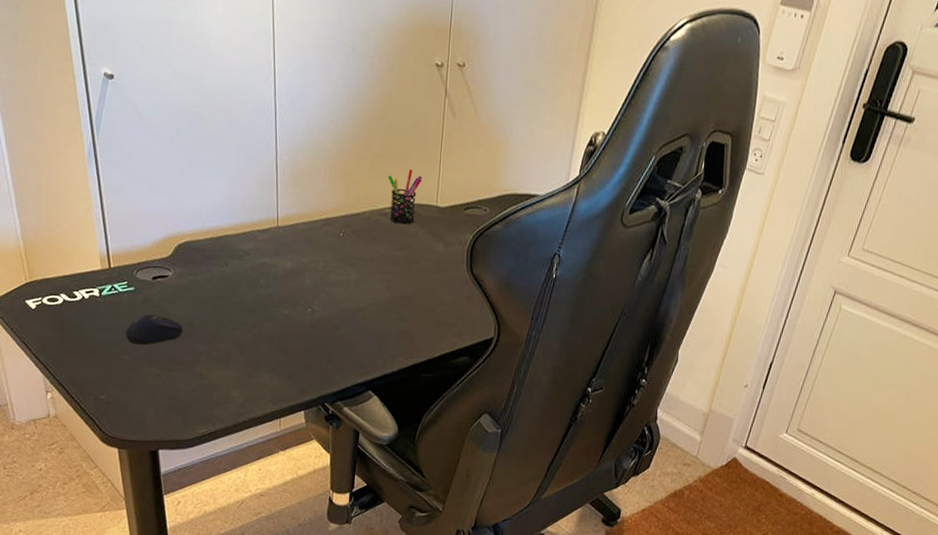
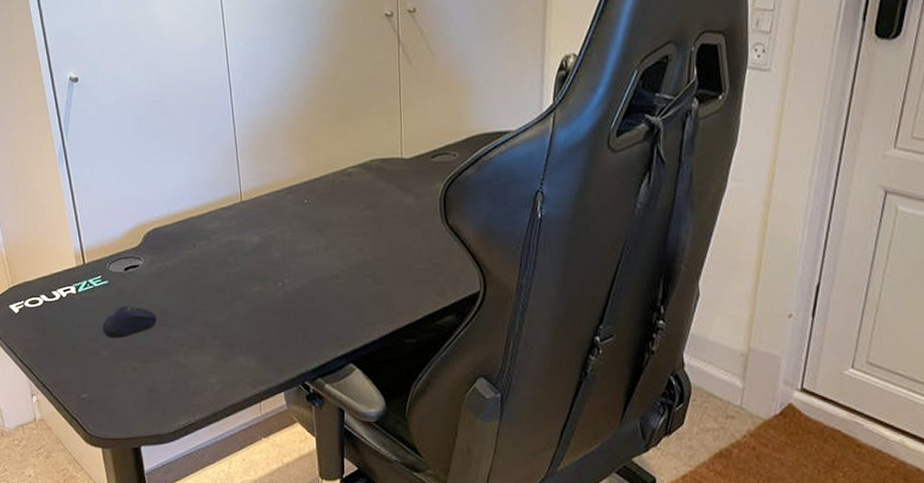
pen holder: present [388,169,422,225] -> none [348,124,384,182]

